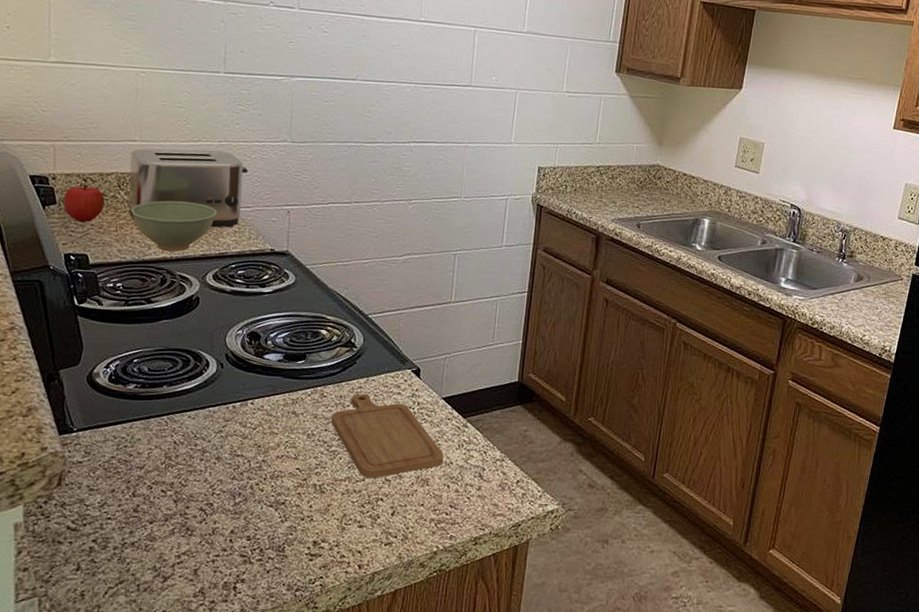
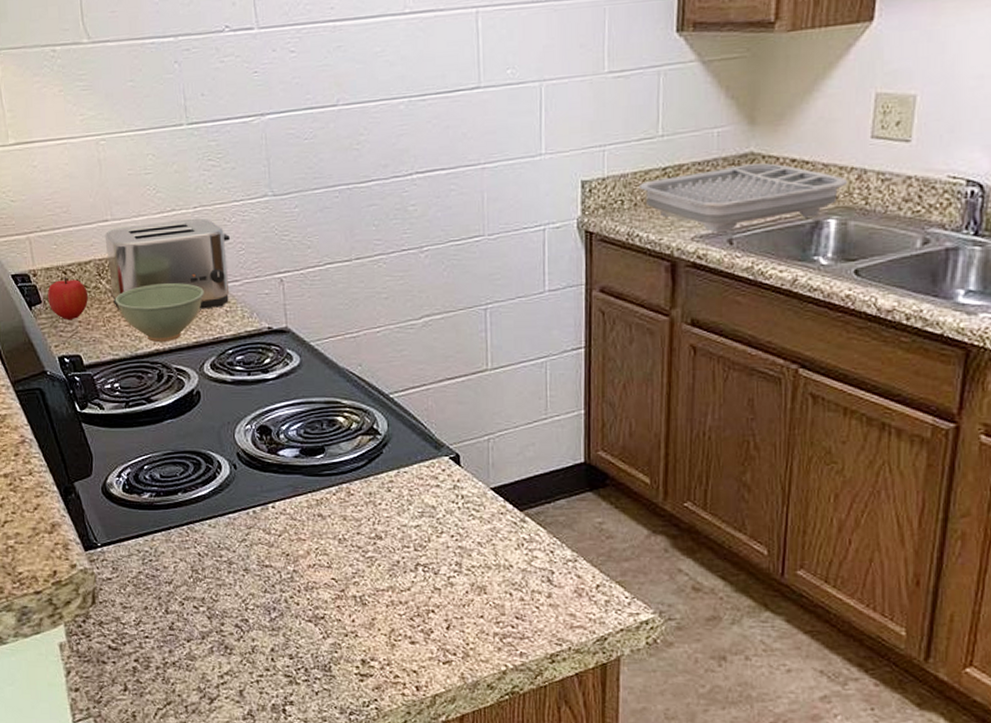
chopping board: present [331,393,444,478] -> none [363,488,501,587]
dish rack: none [578,172,719,219] -> present [638,163,848,233]

